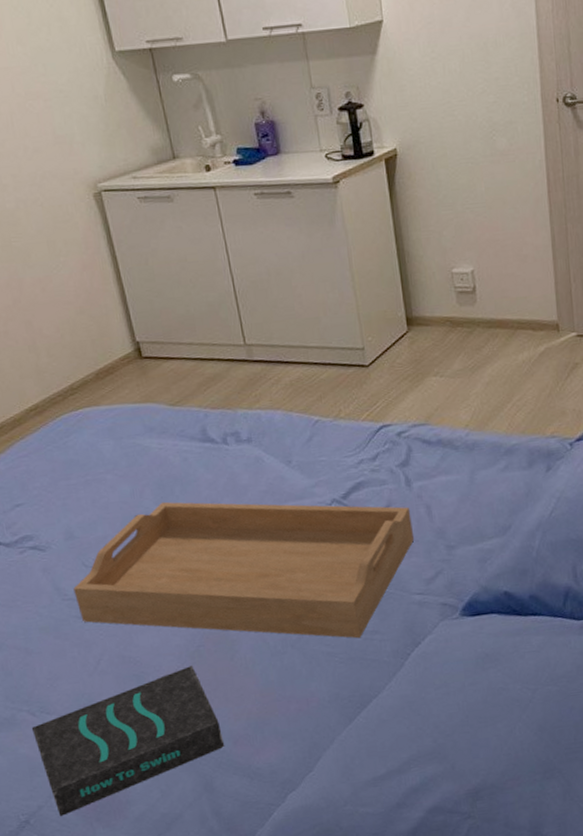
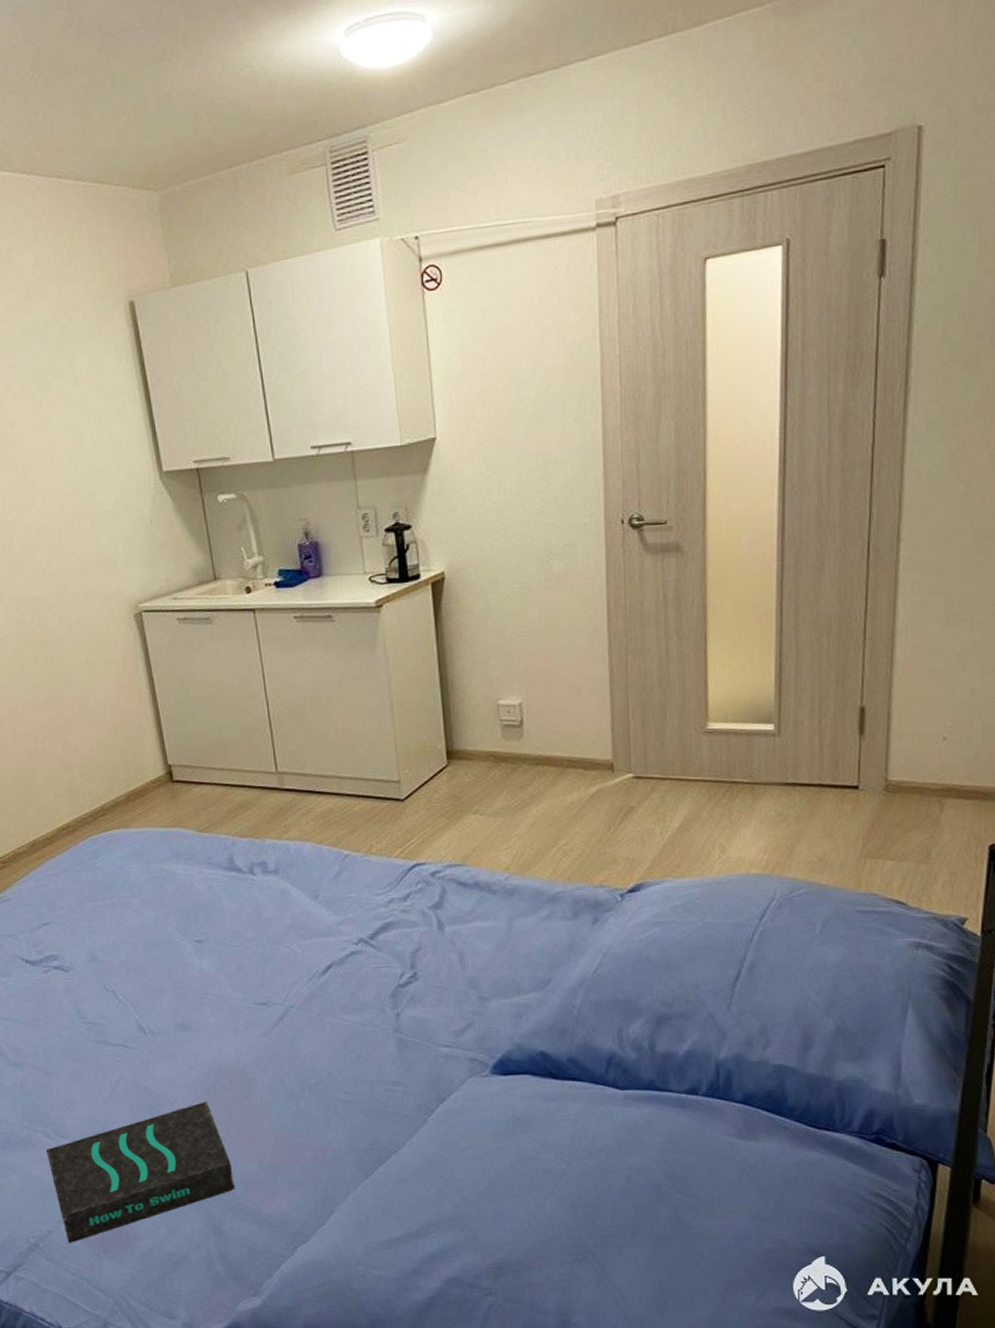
serving tray: present [73,501,415,639] -> none [94,930,445,1089]

